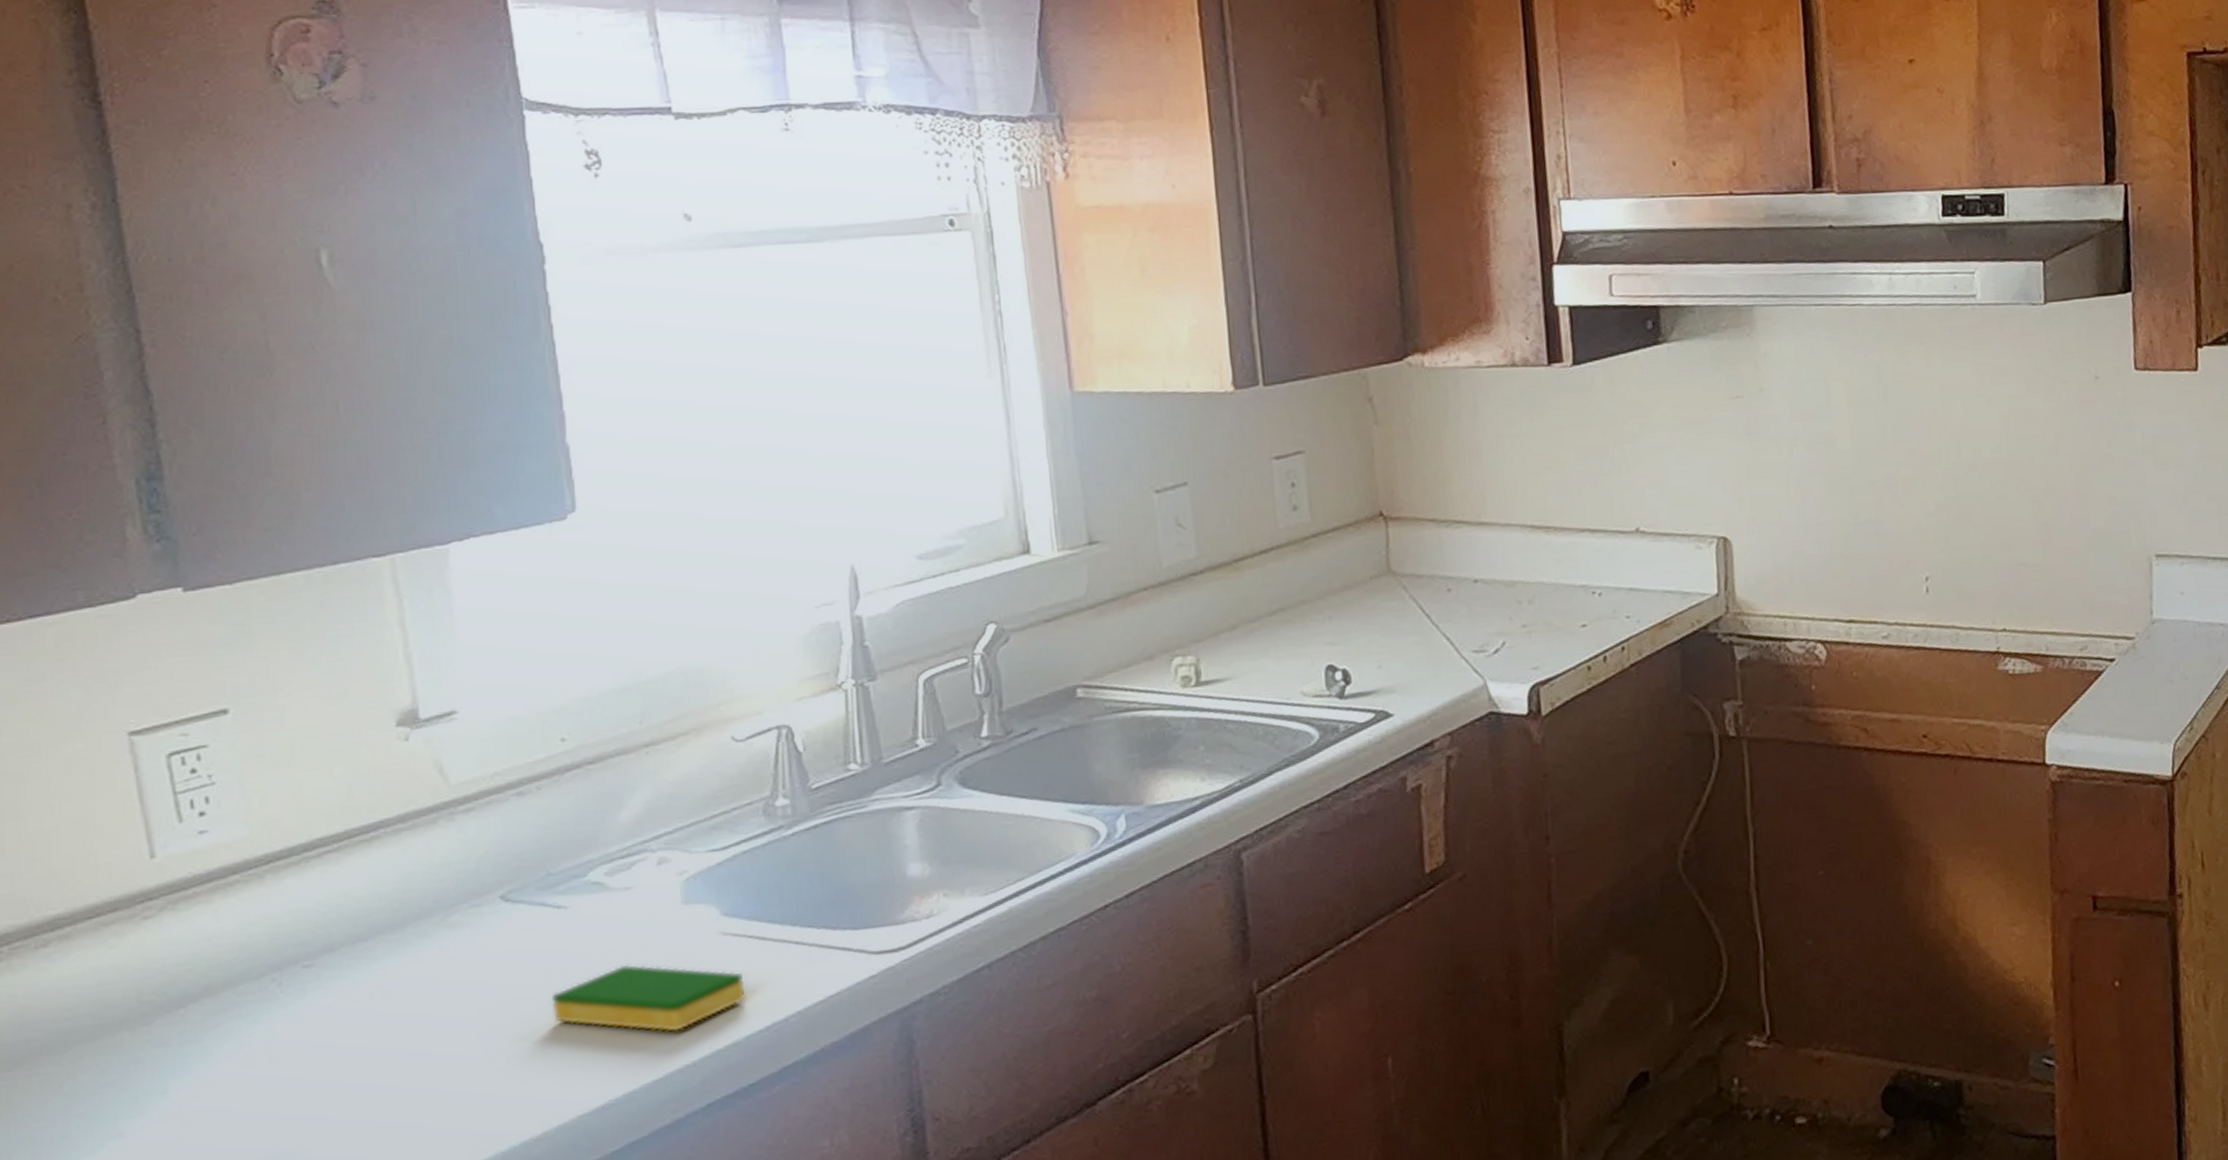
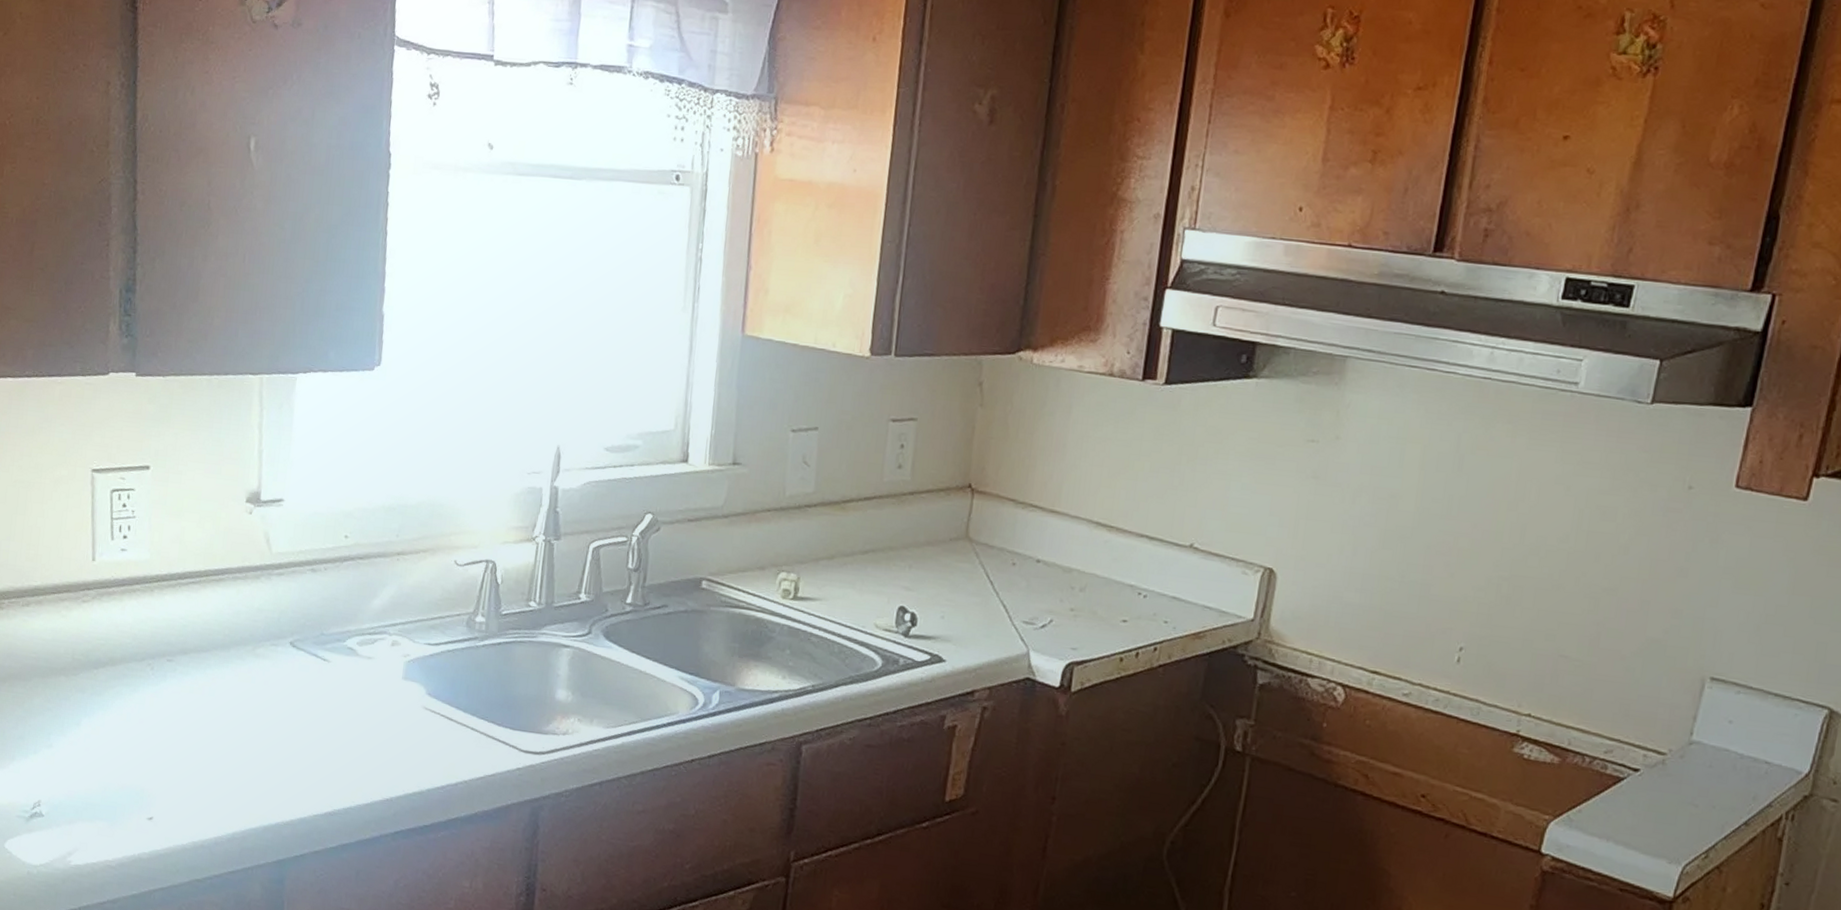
dish sponge: present [551,964,745,1032] -> none [309,713,433,773]

